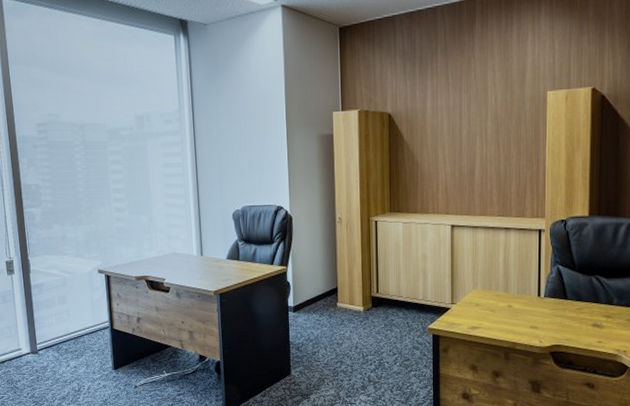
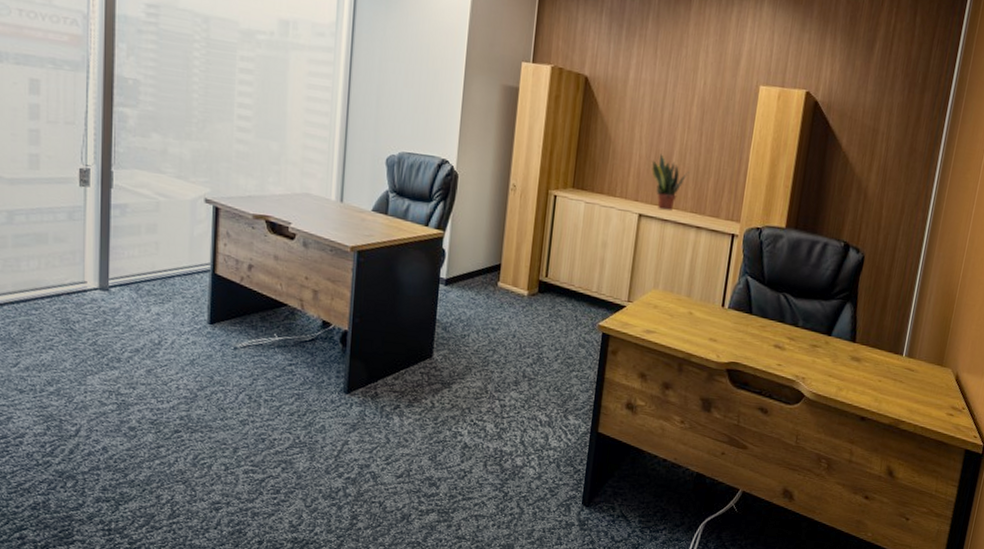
potted plant: none [458,169,492,219] -> present [652,154,690,212]

